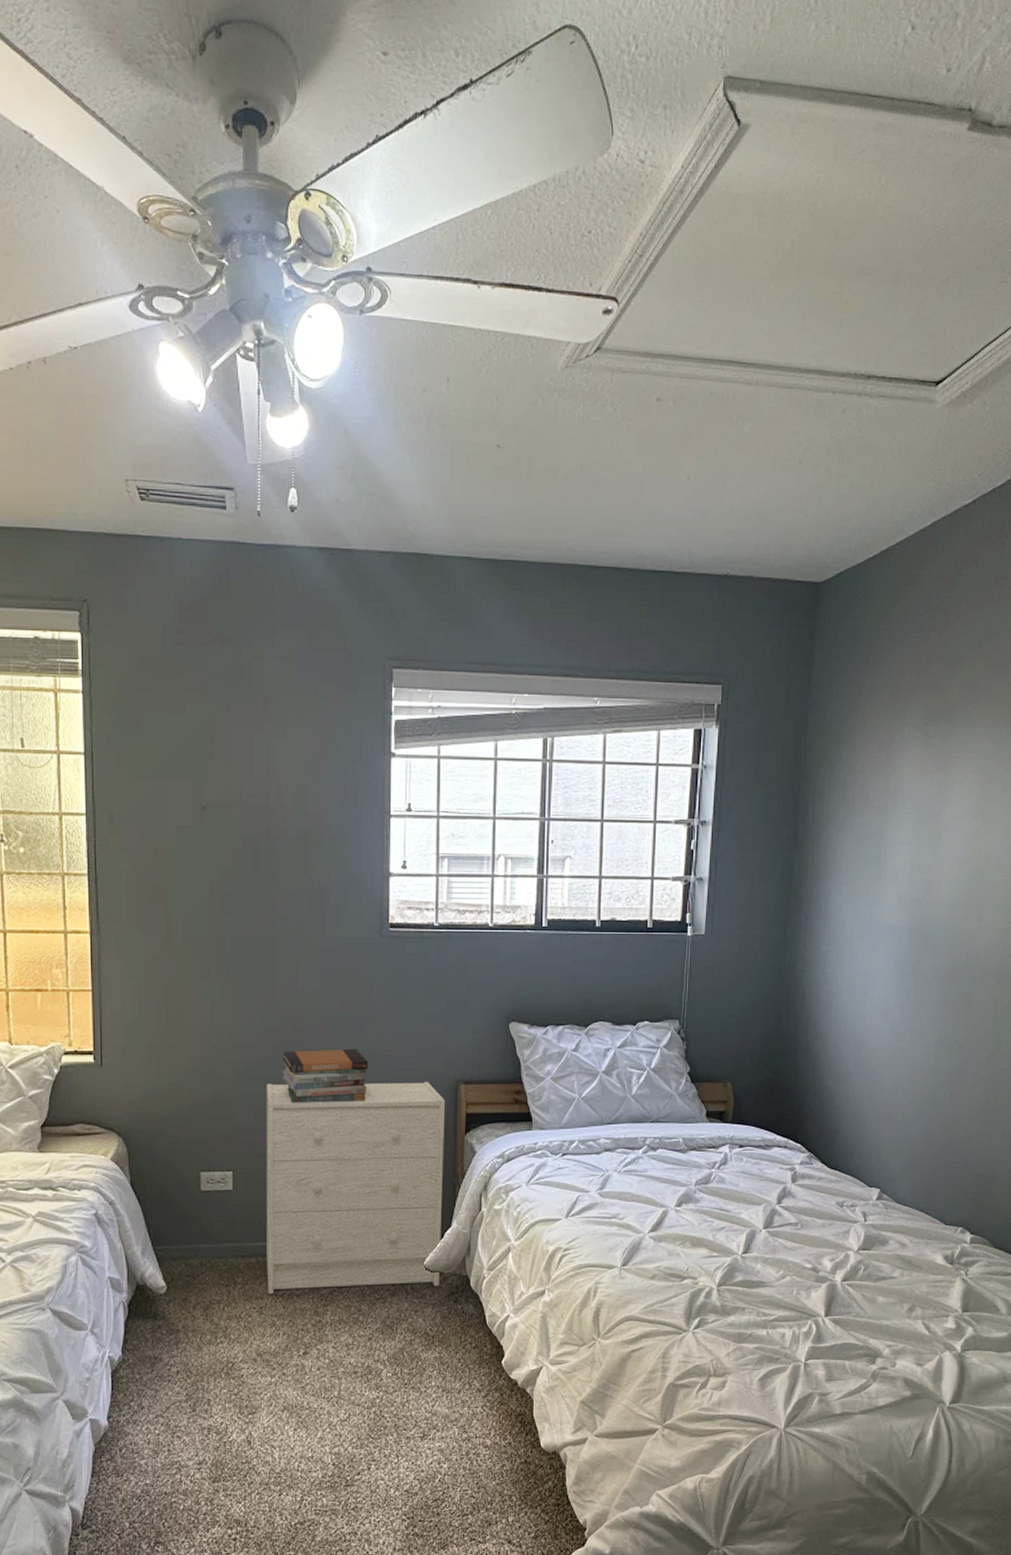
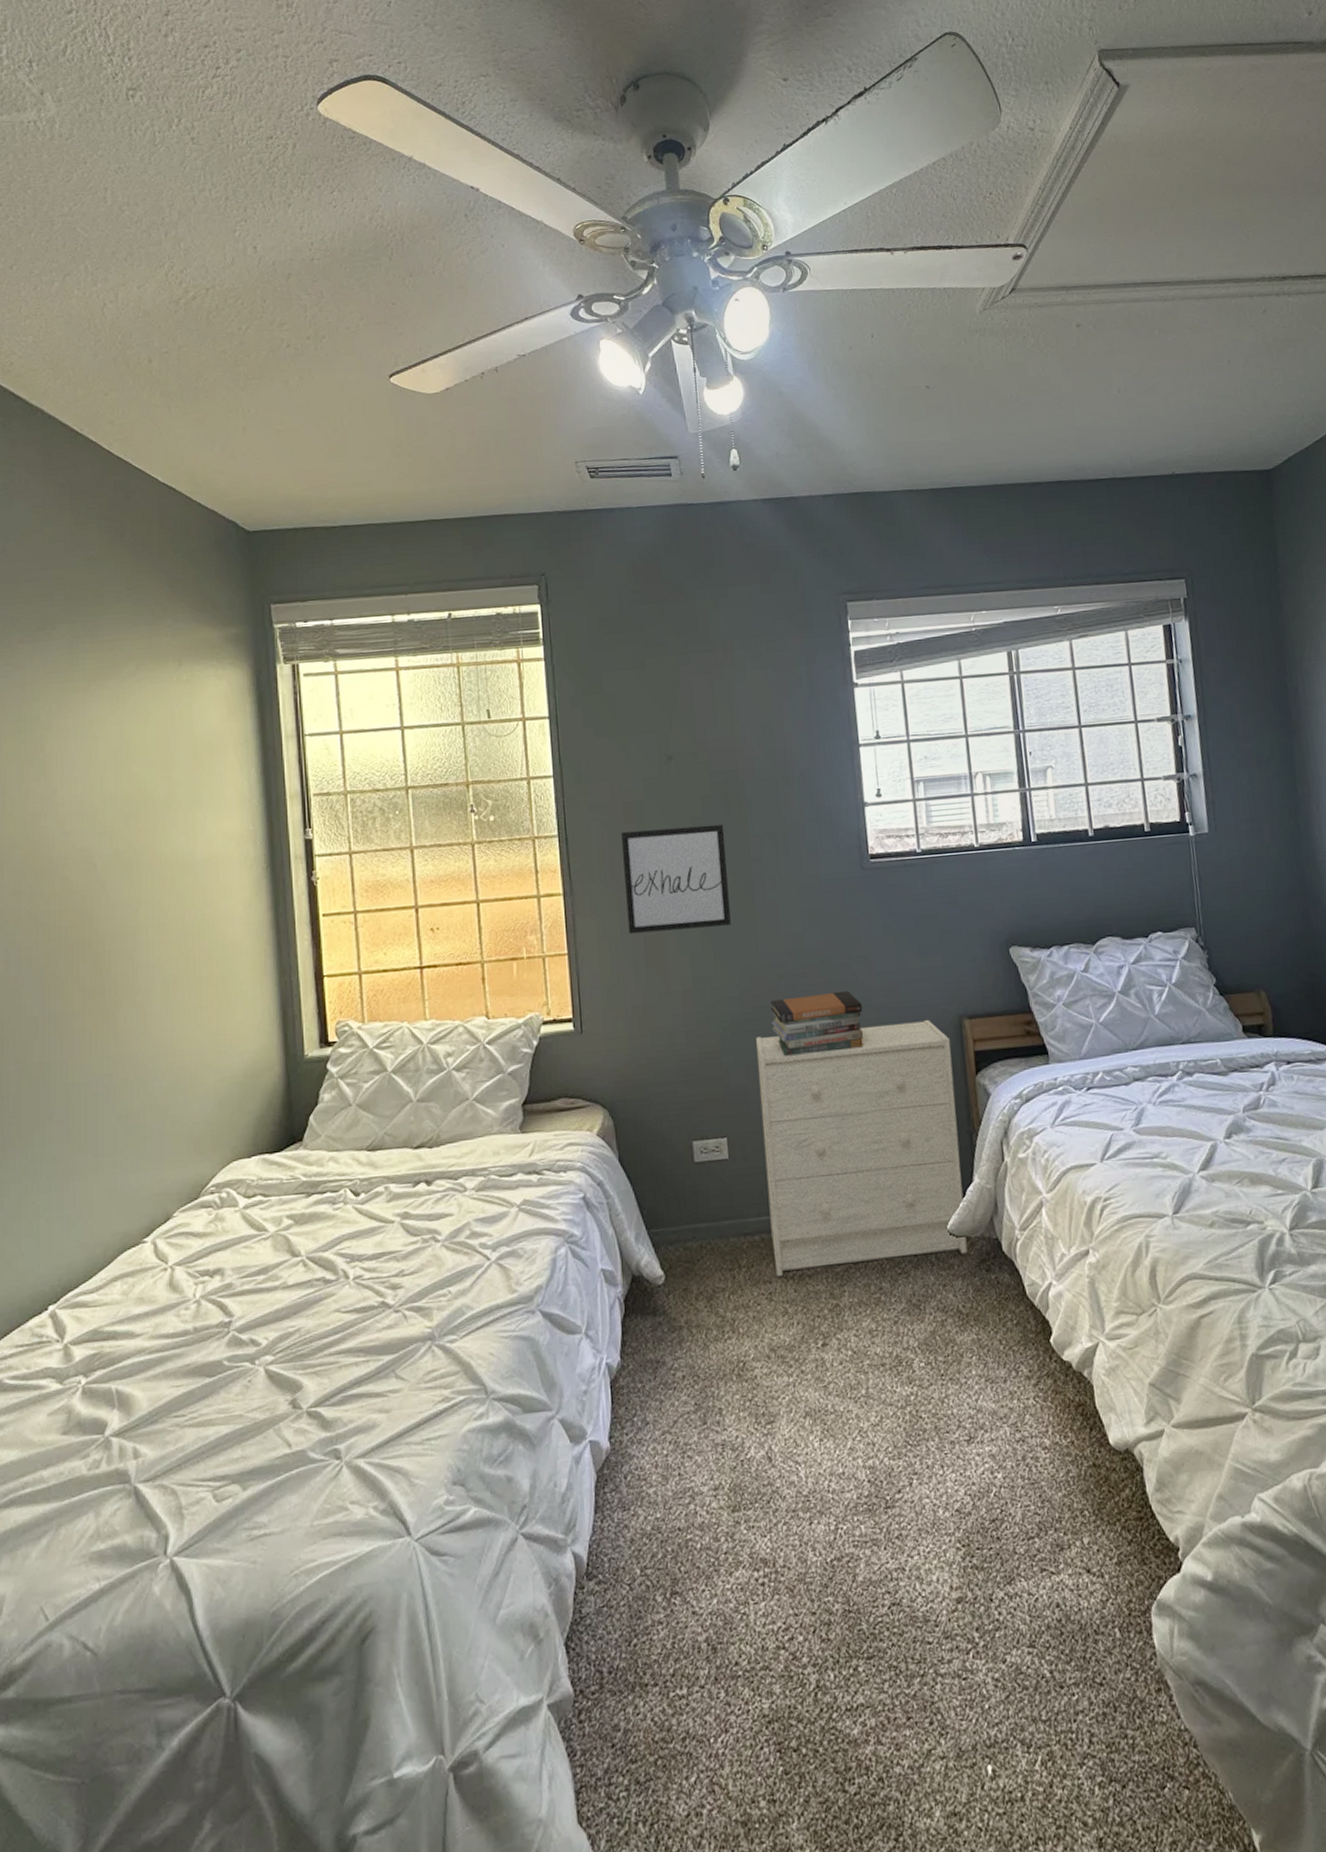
wall art: none [150,878,252,977] -> present [620,824,731,934]

